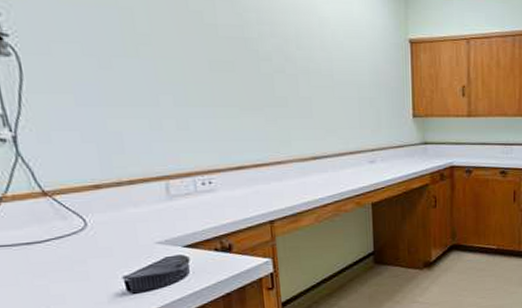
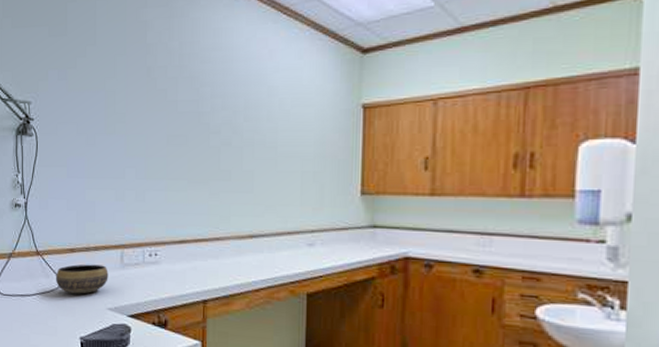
bowl: none [76,199,153,233] -> present [55,264,108,294]

